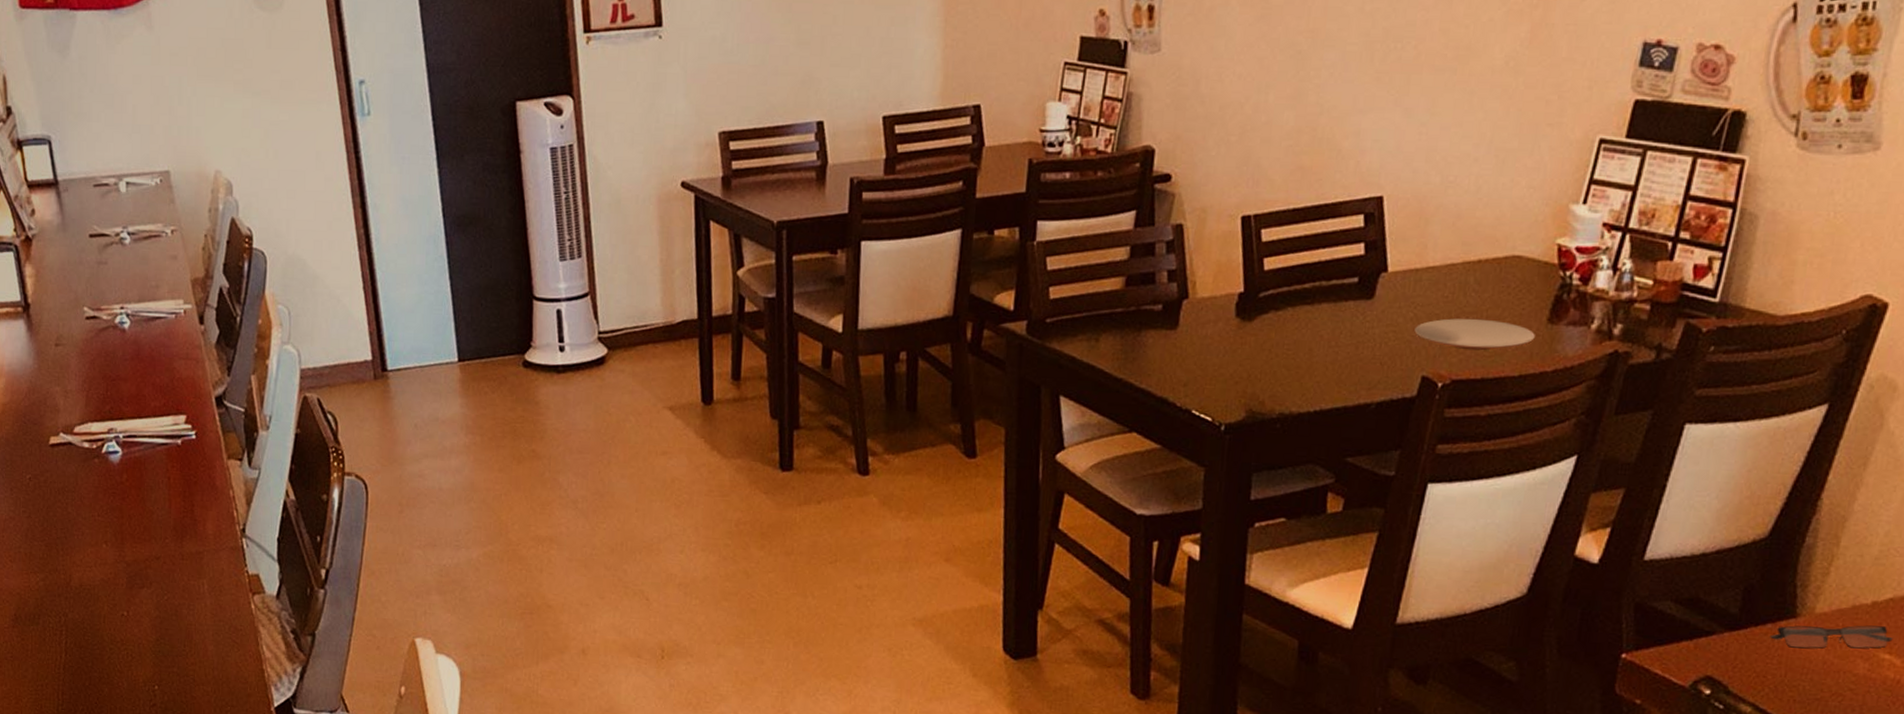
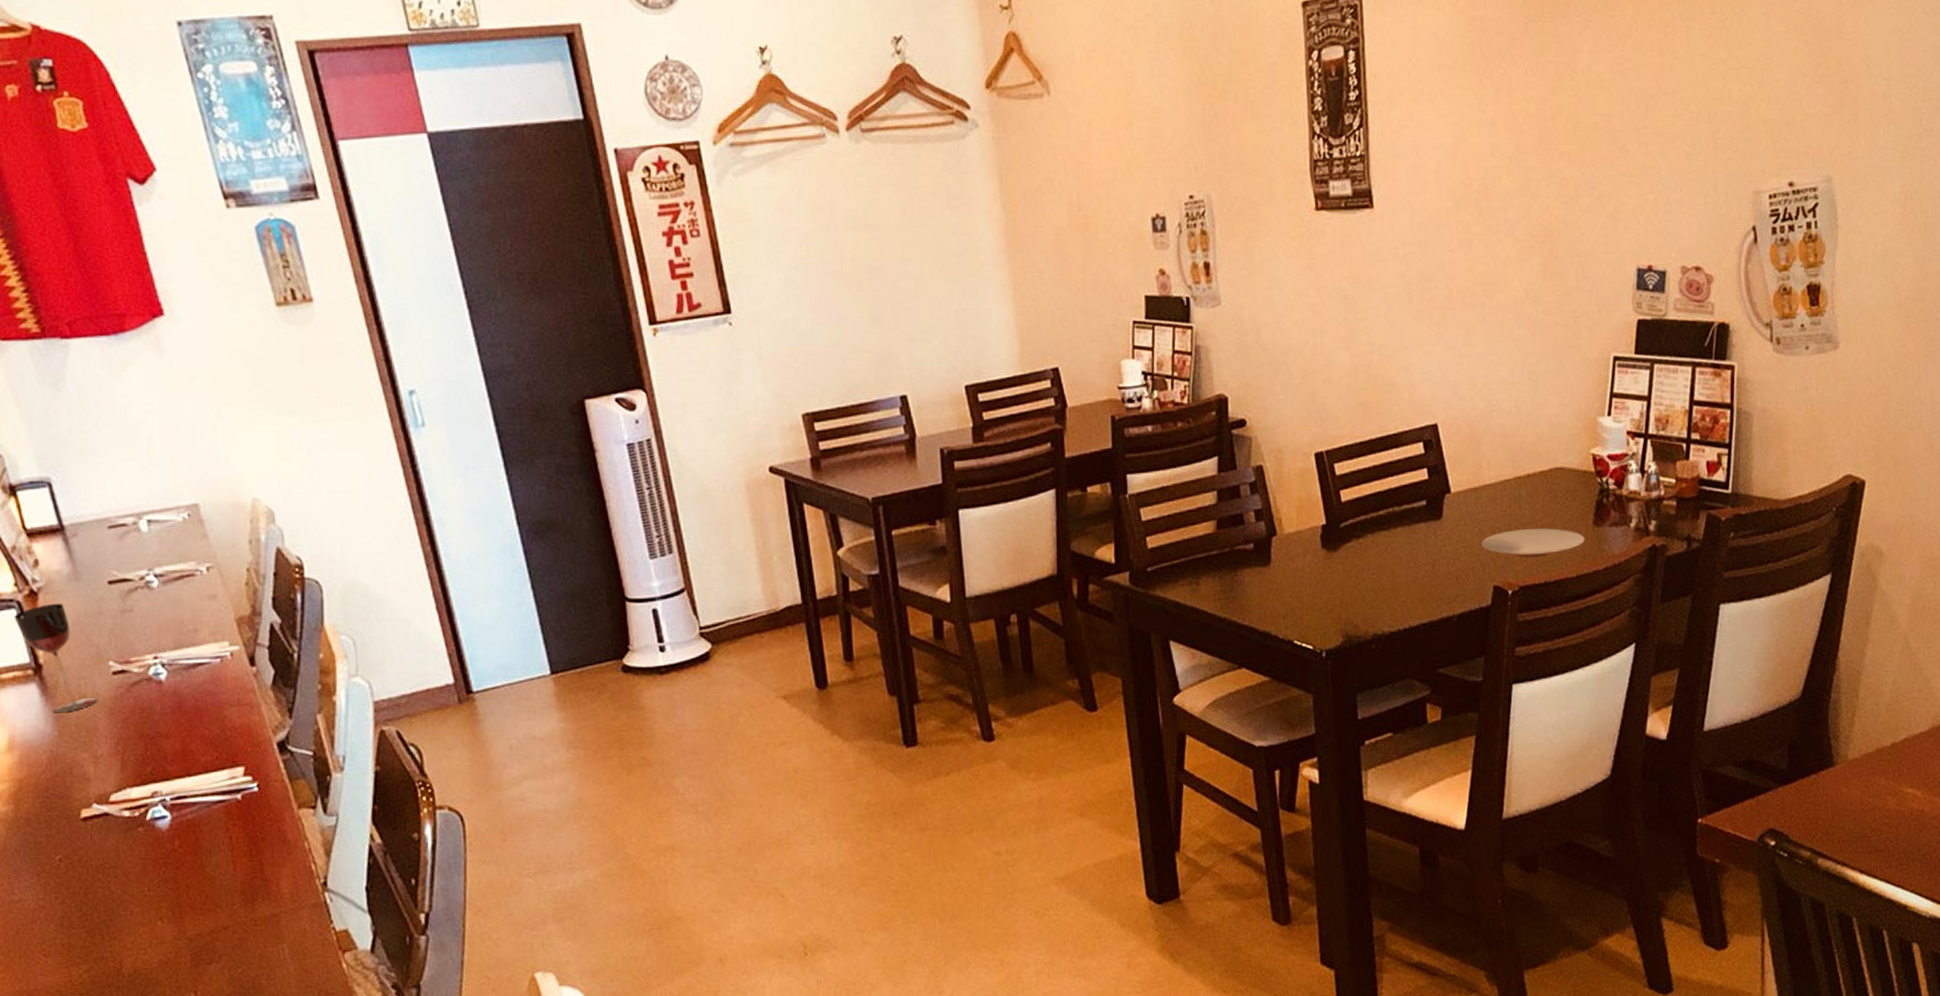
wineglass: none [11,250,71,349] -> present [14,604,97,713]
glasses: present [1770,625,1893,649] -> none [1815,764,1912,793]

